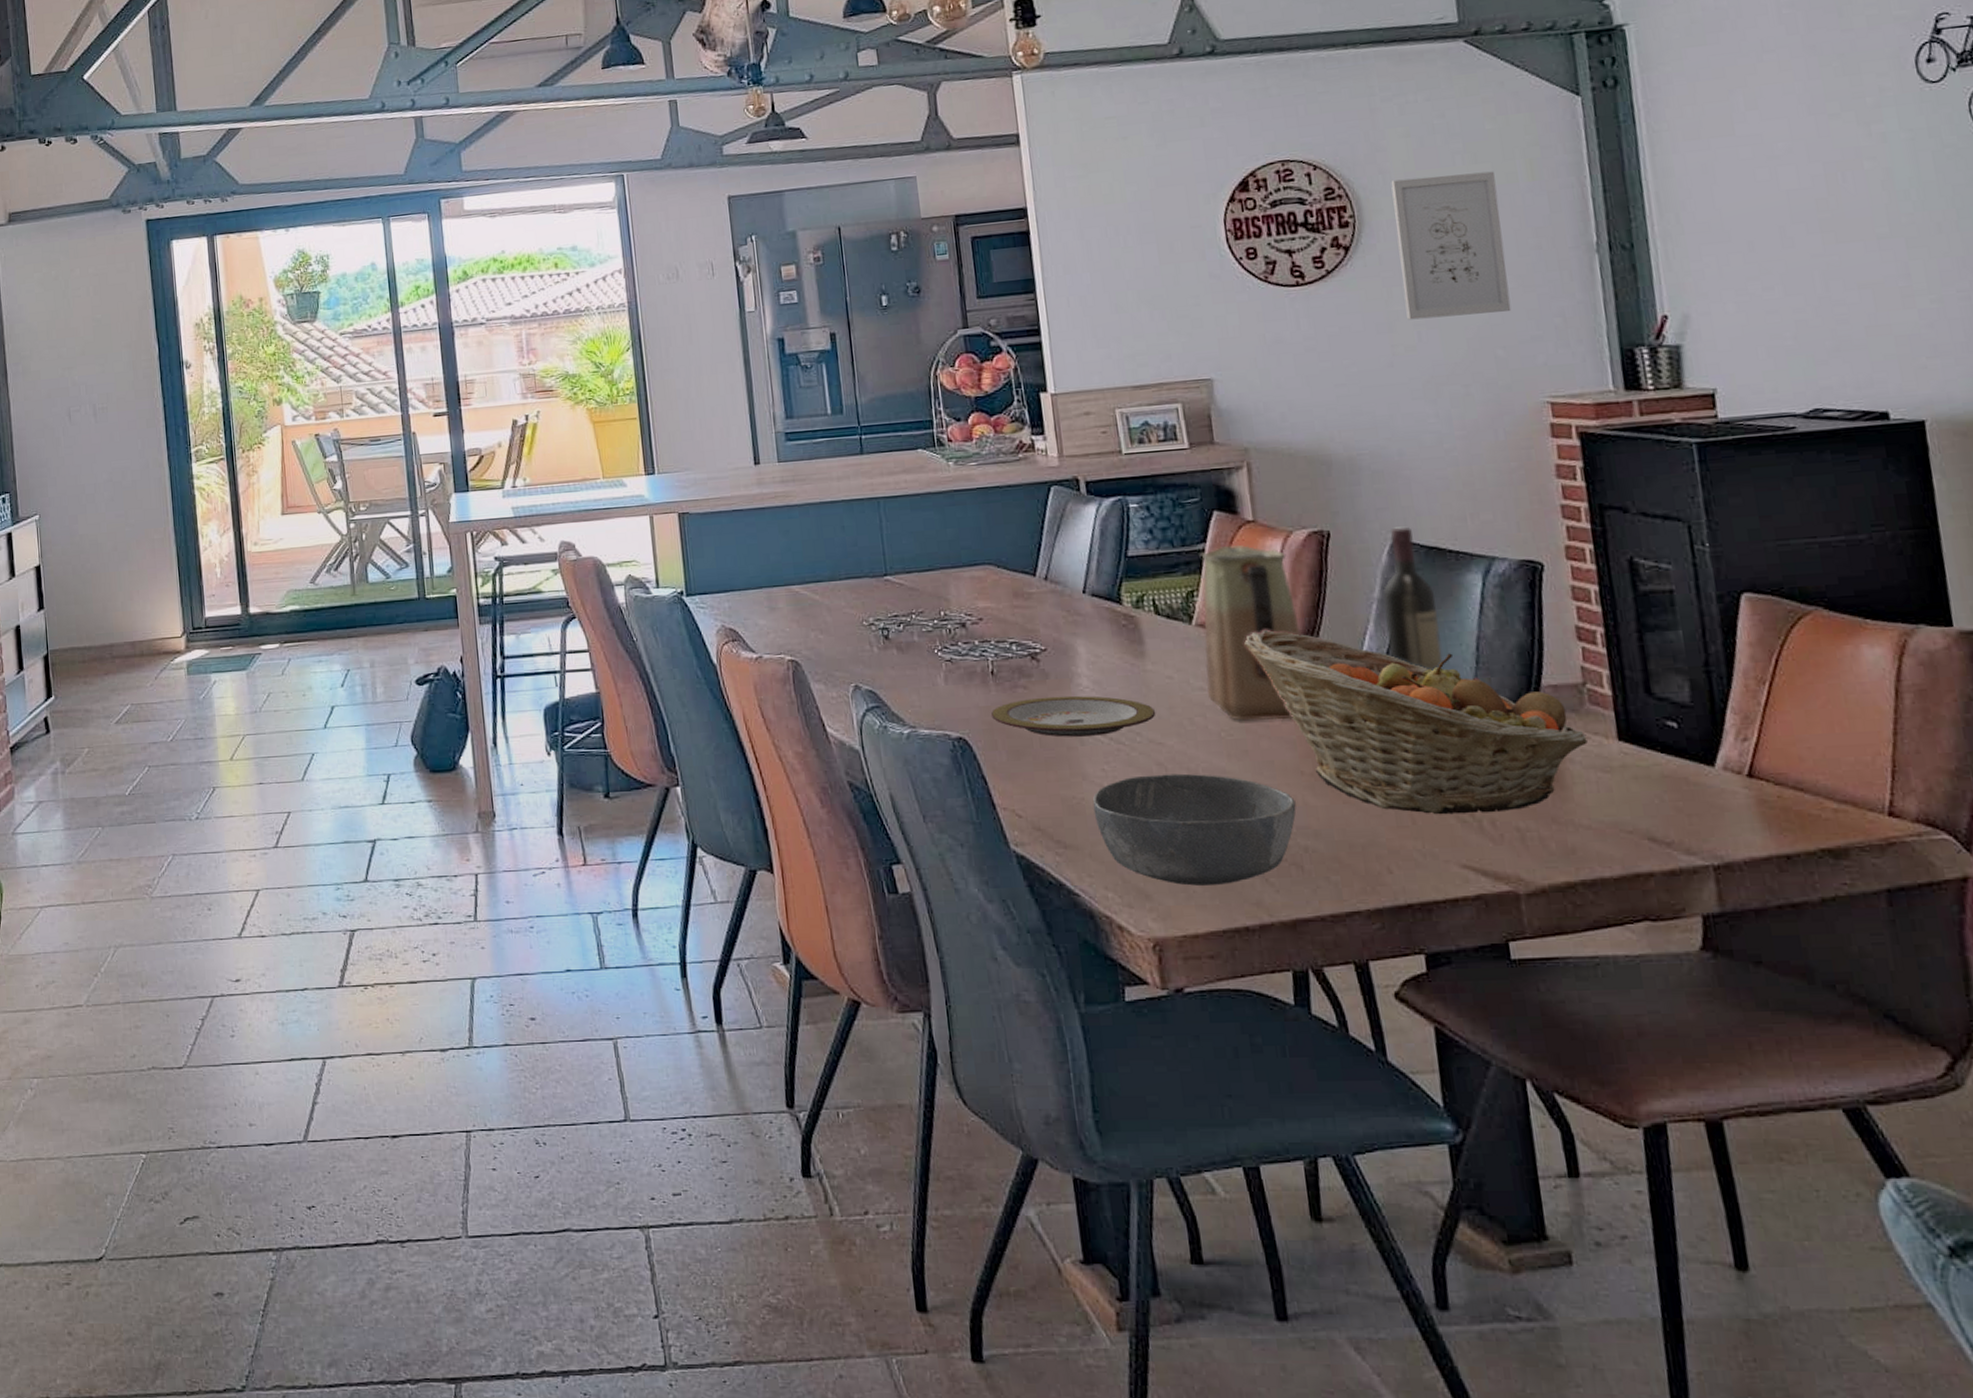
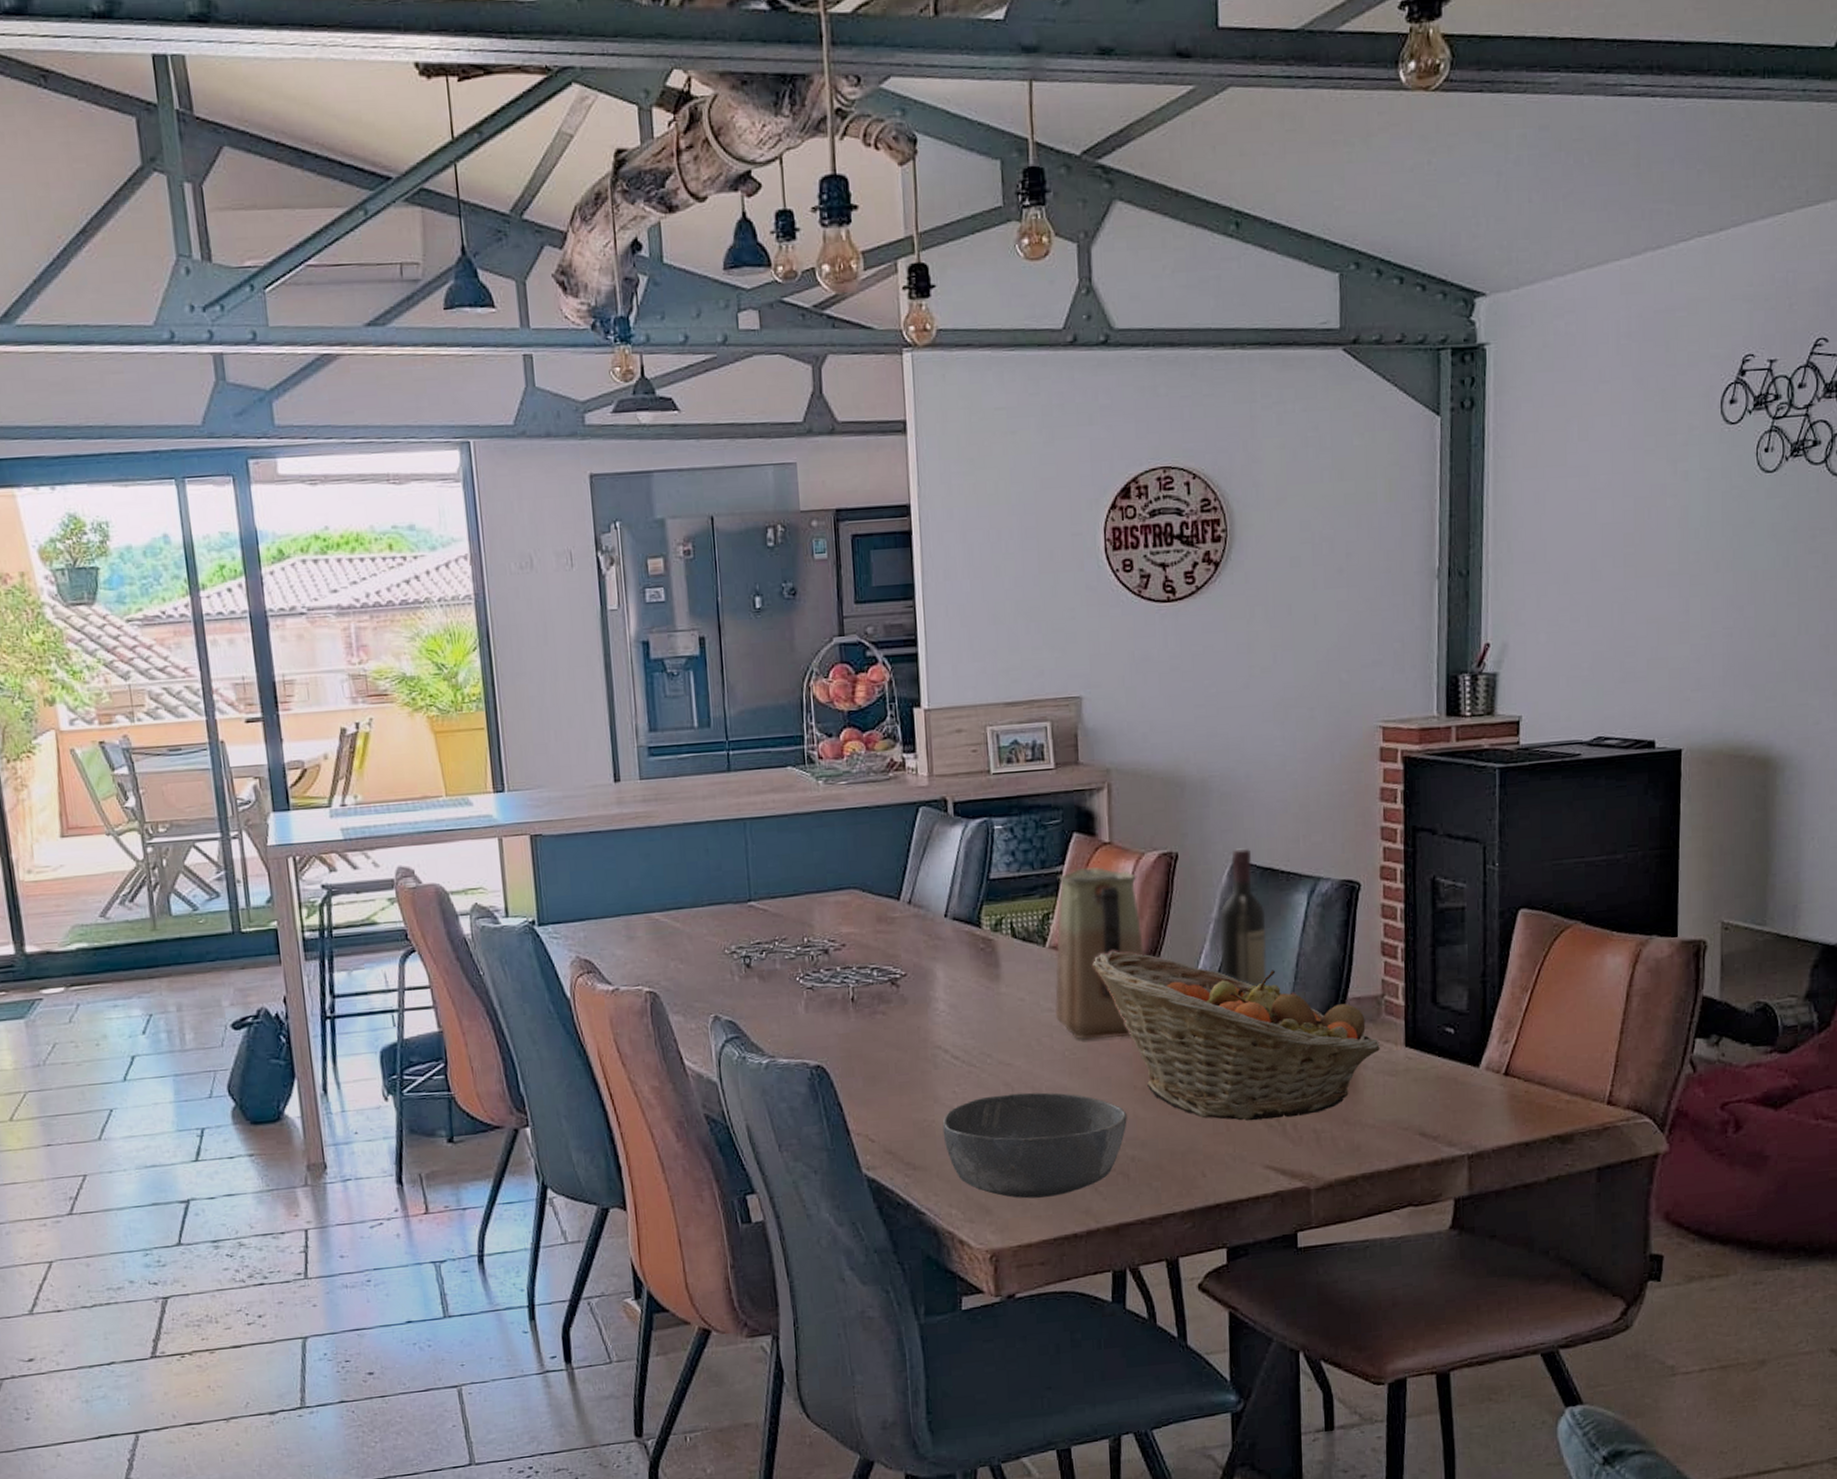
plate: present [990,695,1156,737] -> none [849,1019,1007,1062]
wall art: present [1390,171,1512,320] -> none [1263,490,1358,641]

